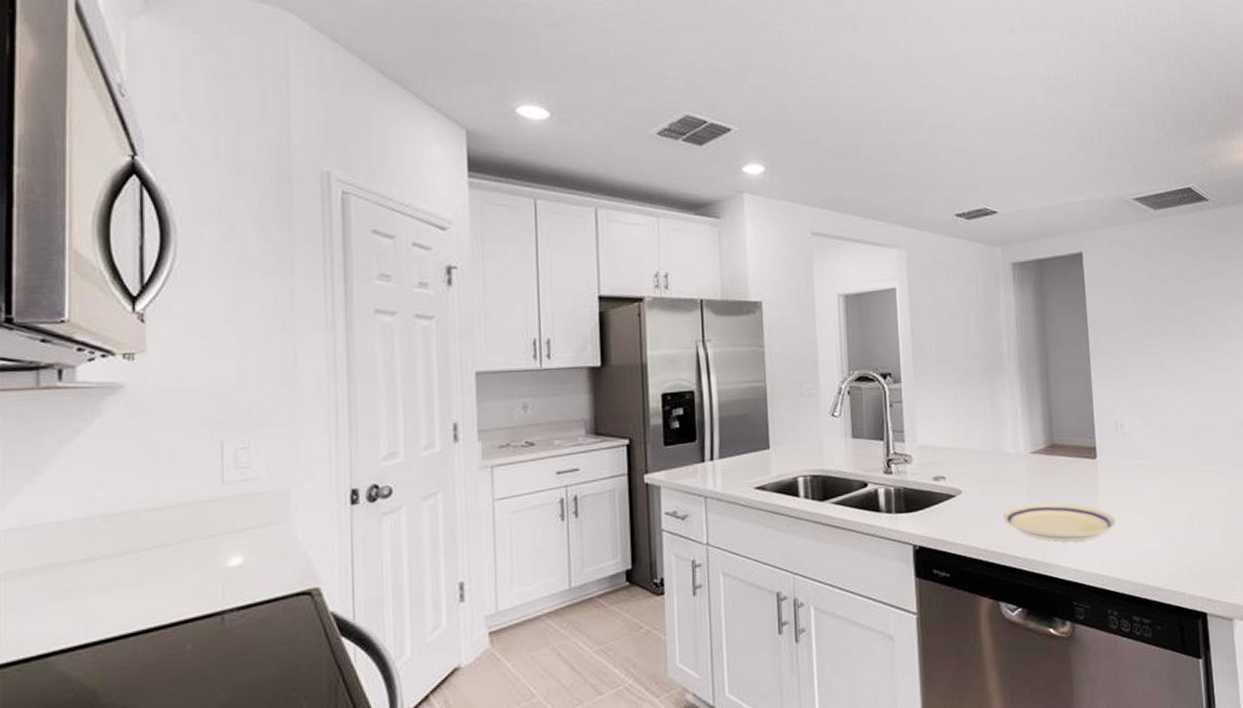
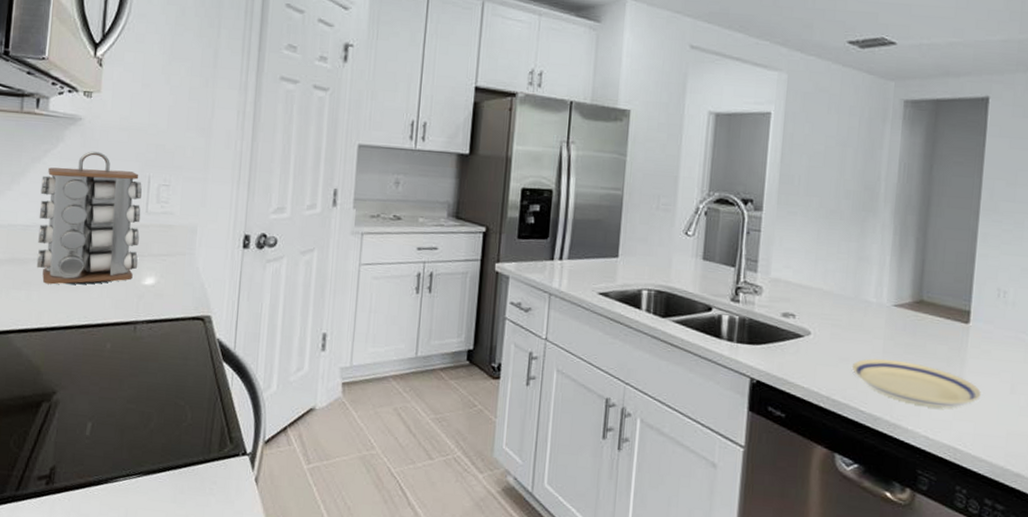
spice rack: none [75,421,217,588] -> present [36,151,142,285]

